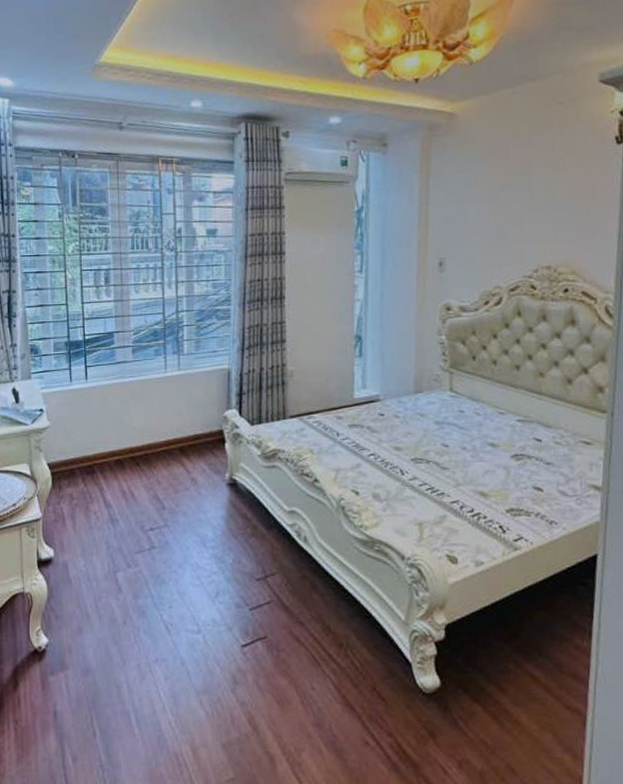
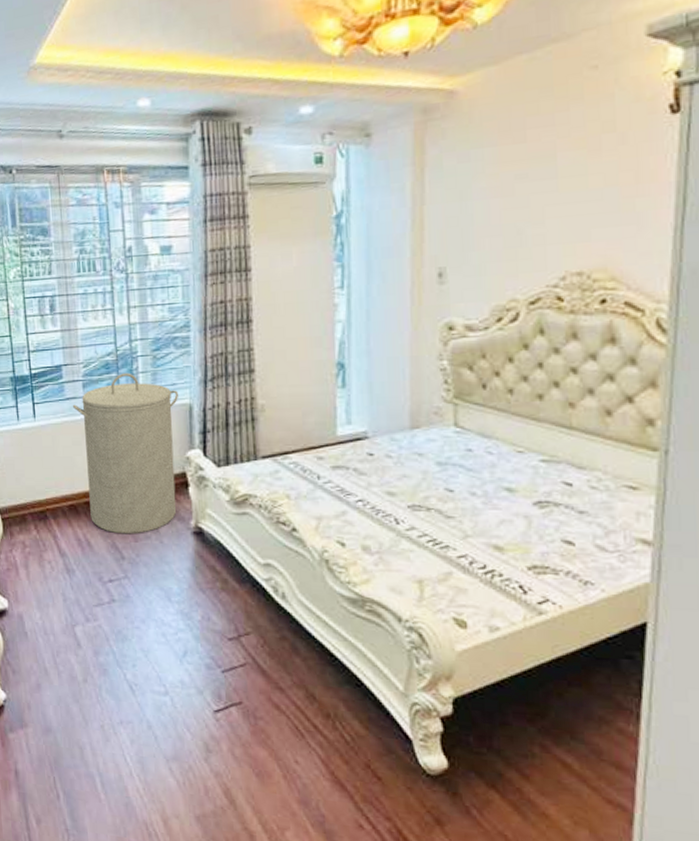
laundry hamper: none [122,340,219,486] -> present [72,372,179,534]

